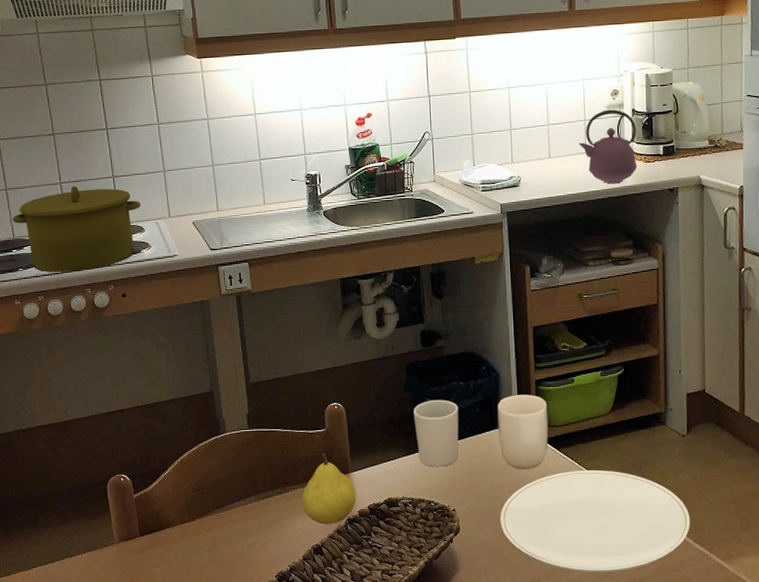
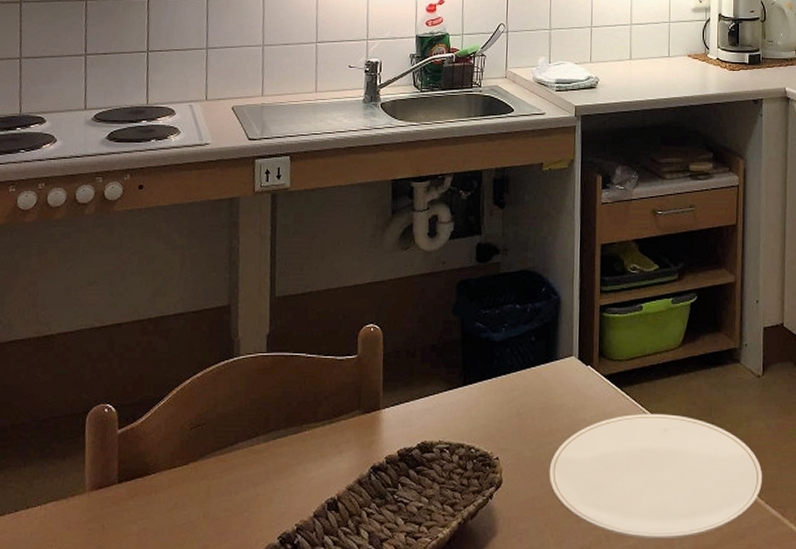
cooking pot: present [12,185,141,272] -> none [22,58,176,156]
fruit: present [302,452,357,524] -> none [320,383,386,473]
mug: present [413,399,459,467] -> none [460,324,512,405]
cup: present [497,394,549,469] -> none [554,322,612,410]
teapot: present [578,109,638,184] -> none [661,12,722,91]

